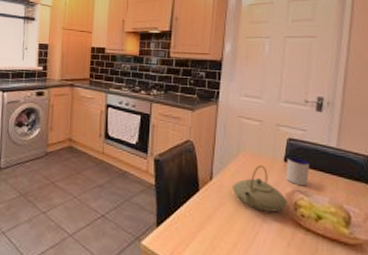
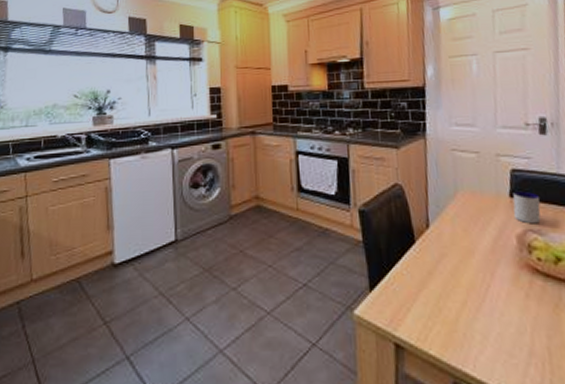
teapot: present [233,165,287,212] -> none [453,204,520,259]

